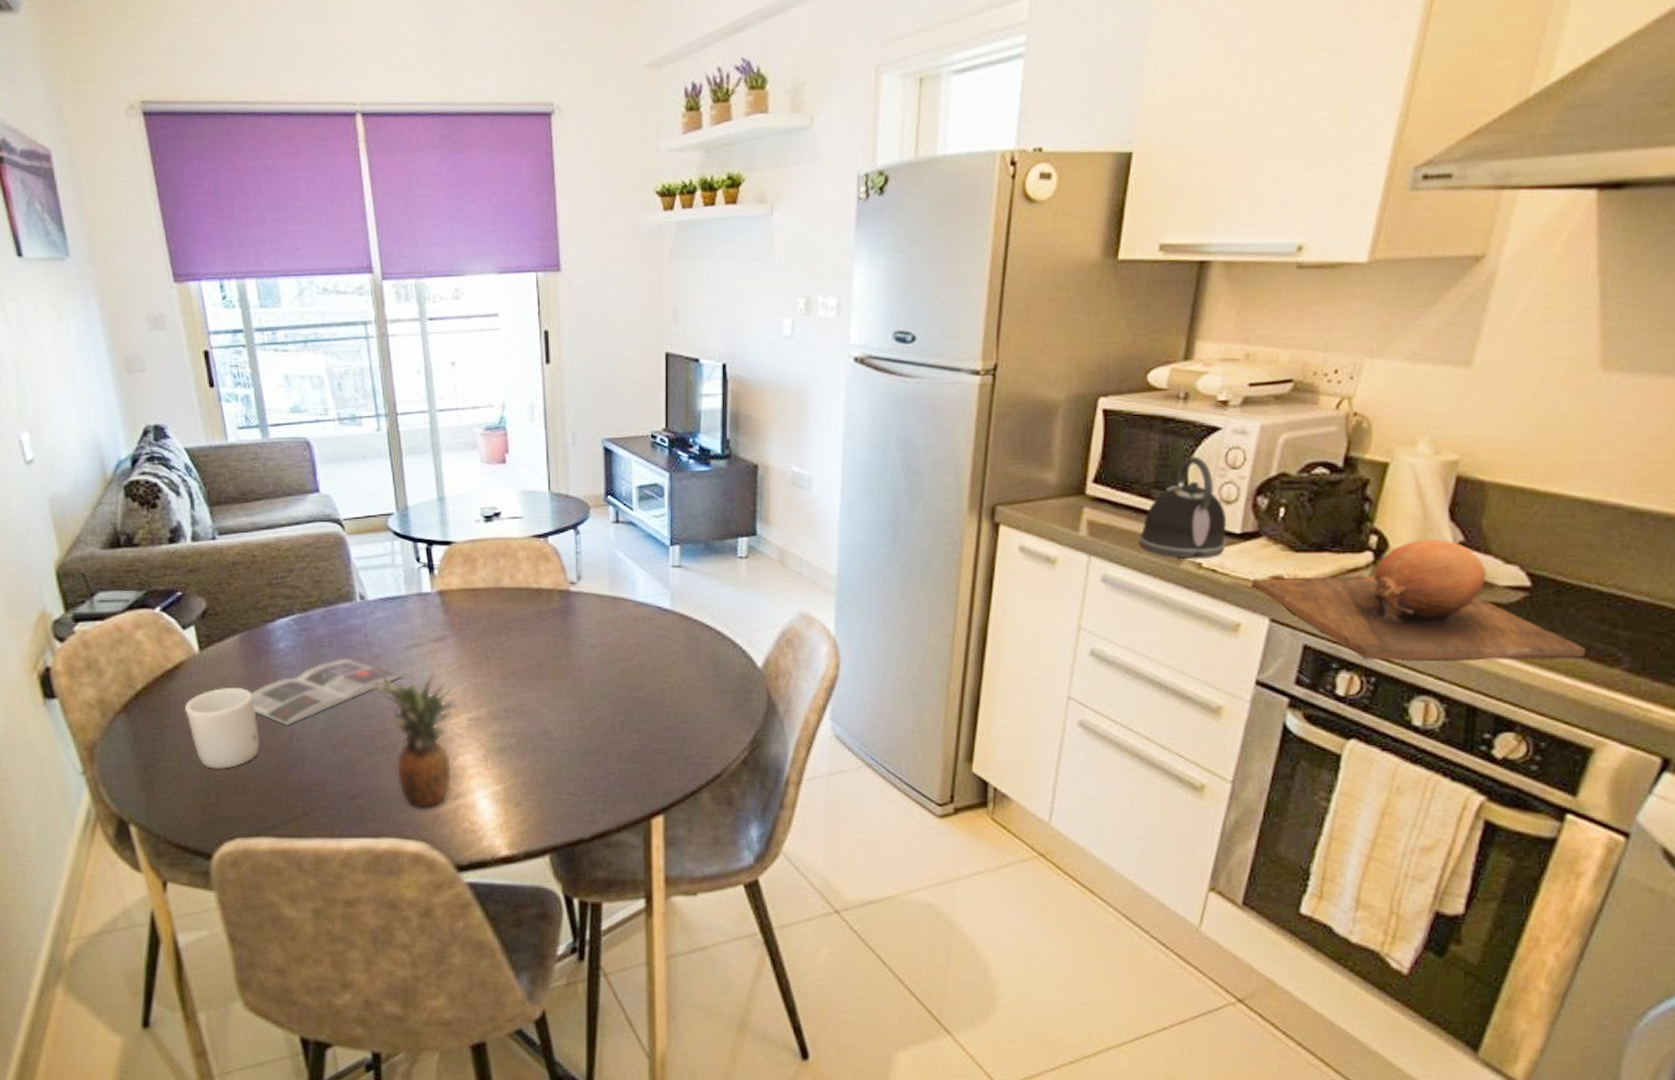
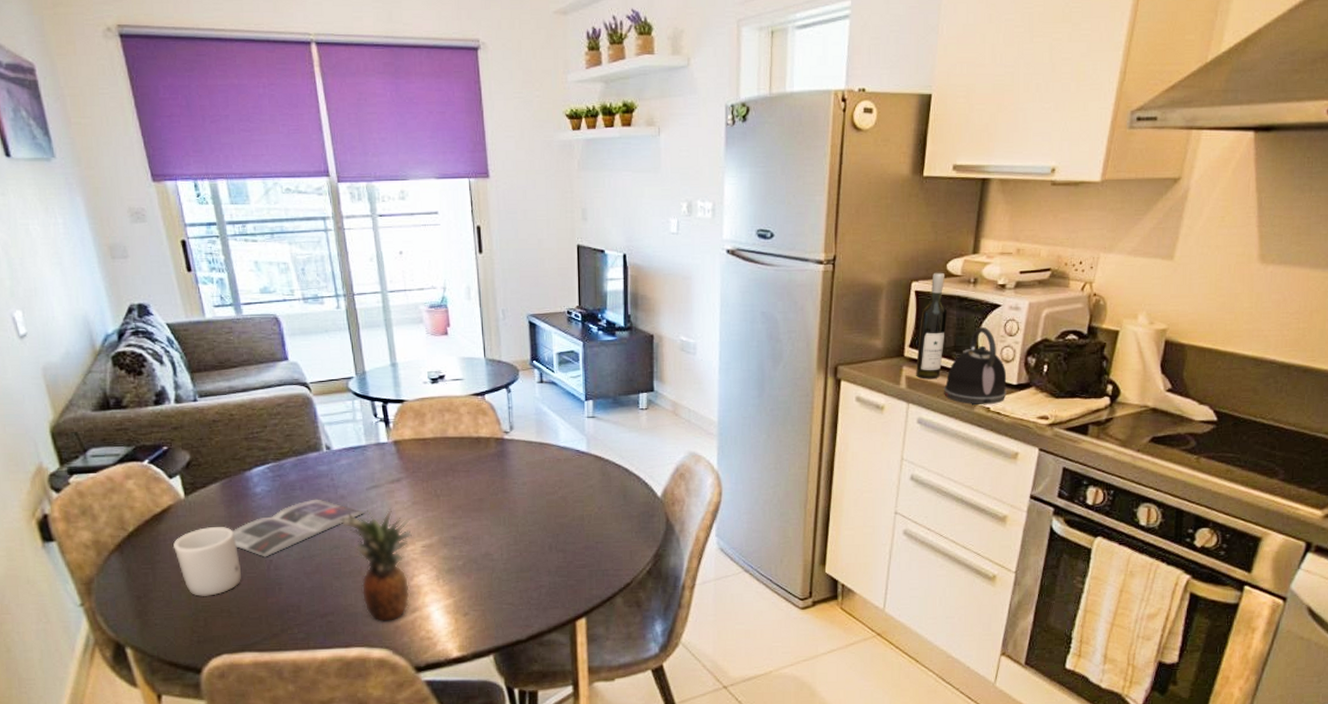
bottle: none [1100,385,1147,524] -> present [915,272,948,379]
chopping board: present [1251,540,1587,661] -> none [1025,387,1255,478]

